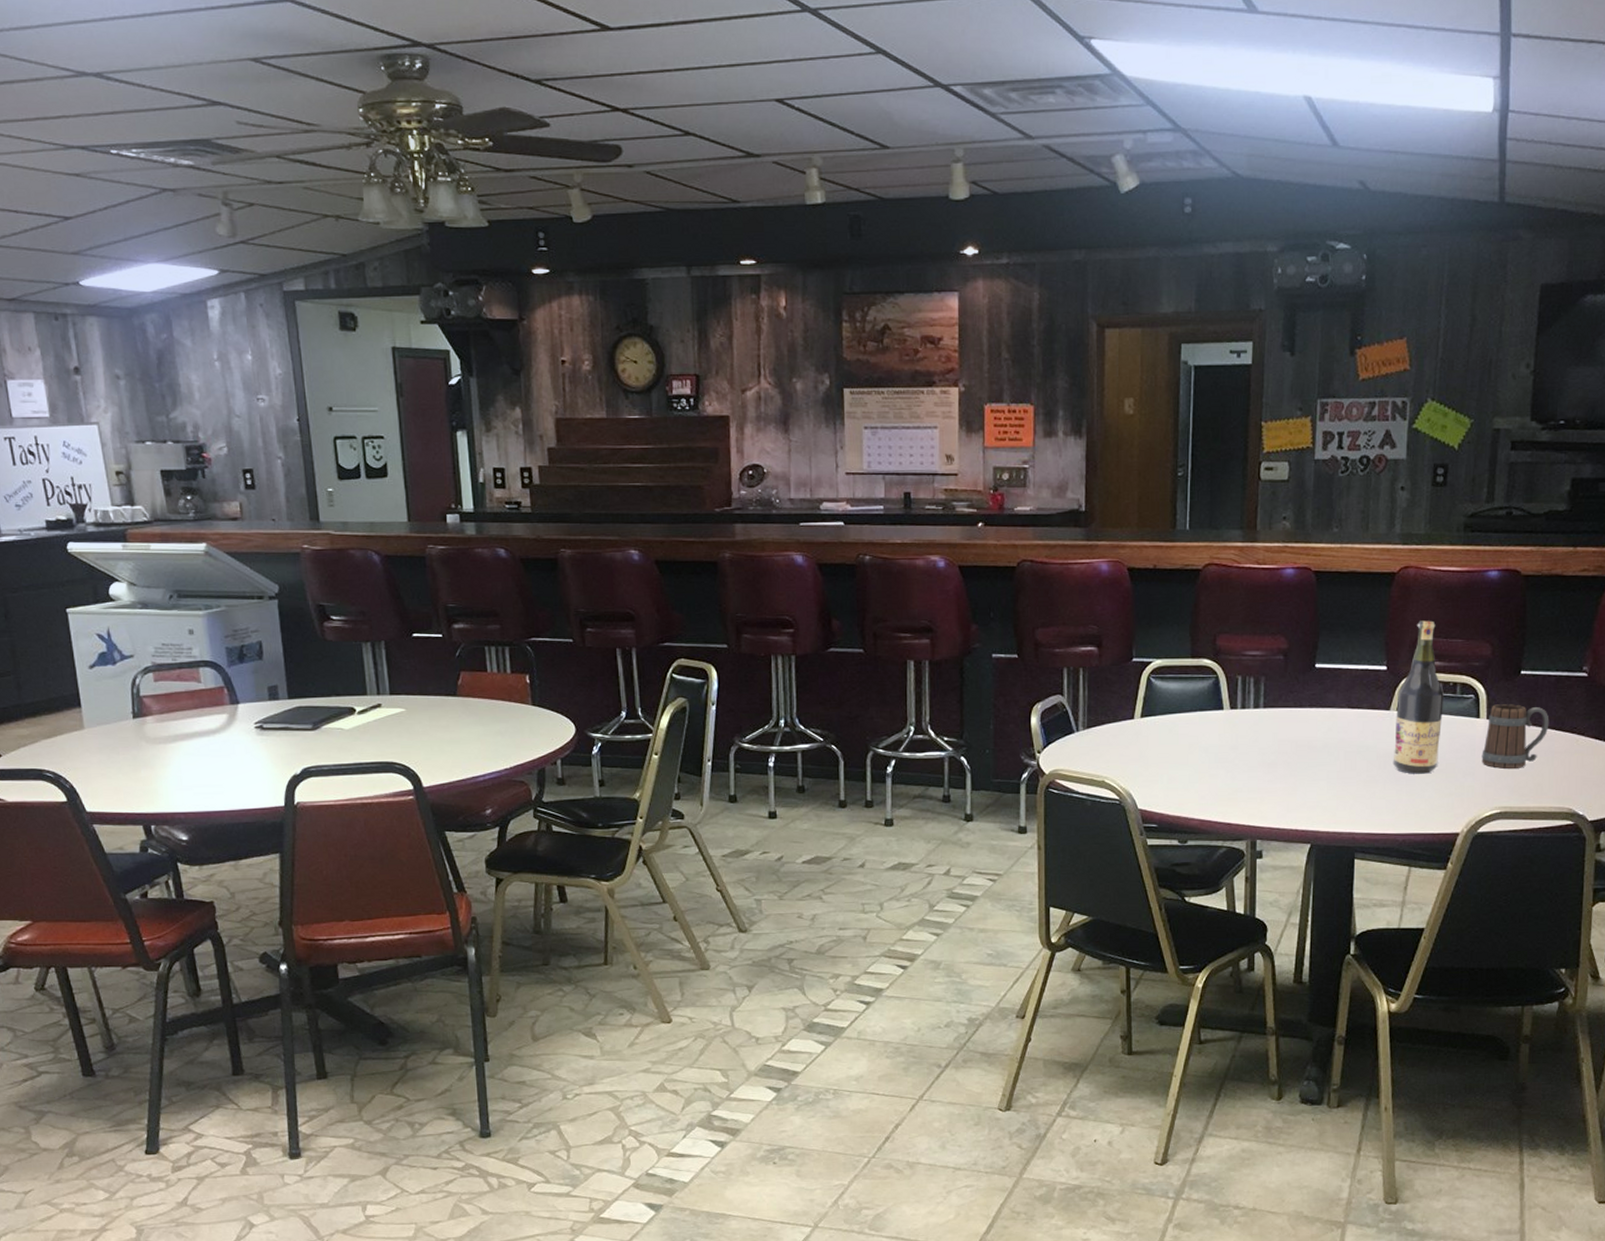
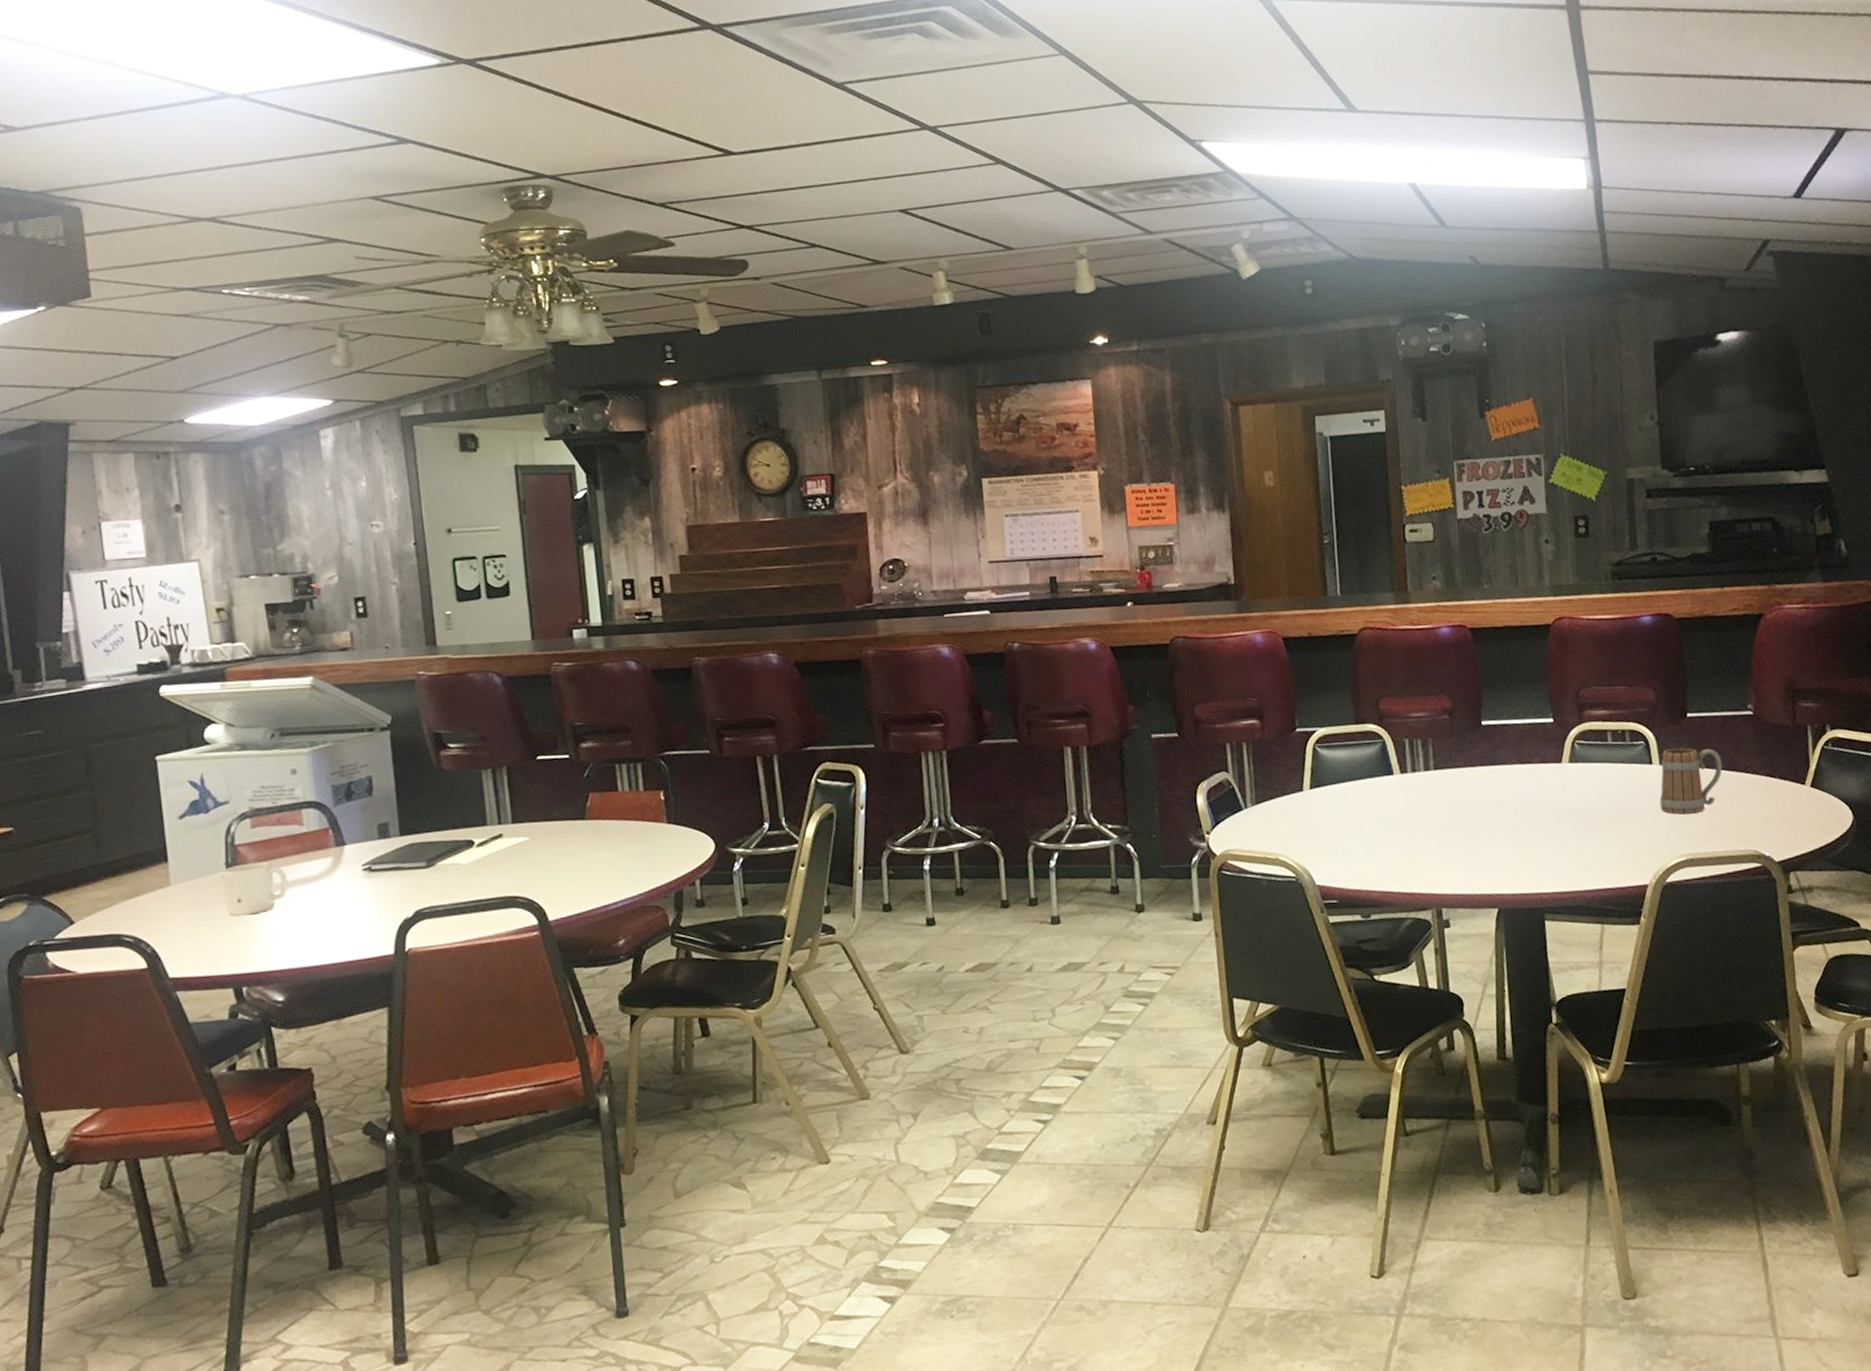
mug: none [128,713,189,761] -> present [220,861,288,917]
wine bottle: present [1392,620,1444,774] -> none [1567,669,1618,827]

